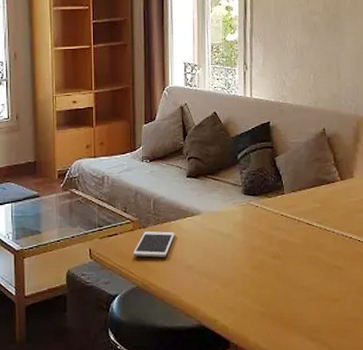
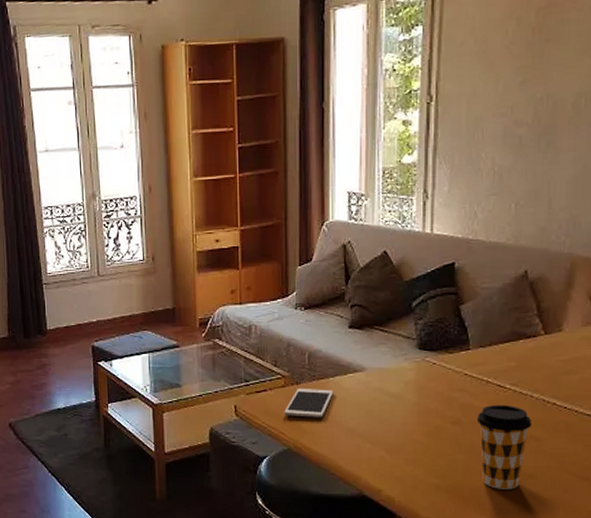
coffee cup: none [292,239,335,313] -> present [476,404,532,490]

